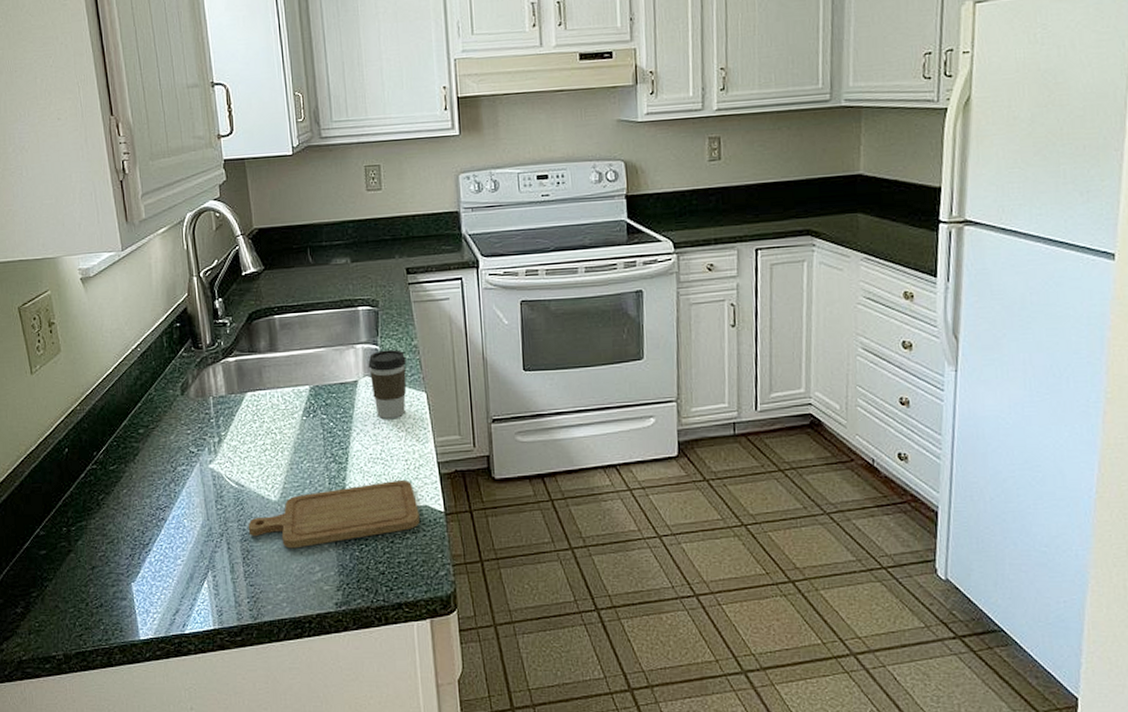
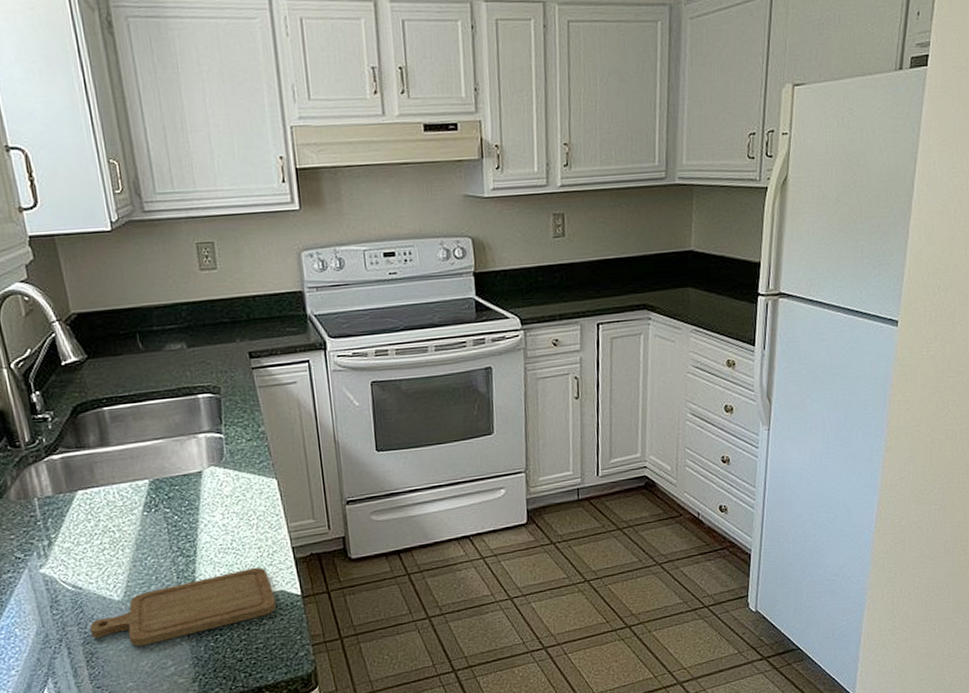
coffee cup: present [368,349,407,419] -> none [212,437,256,508]

